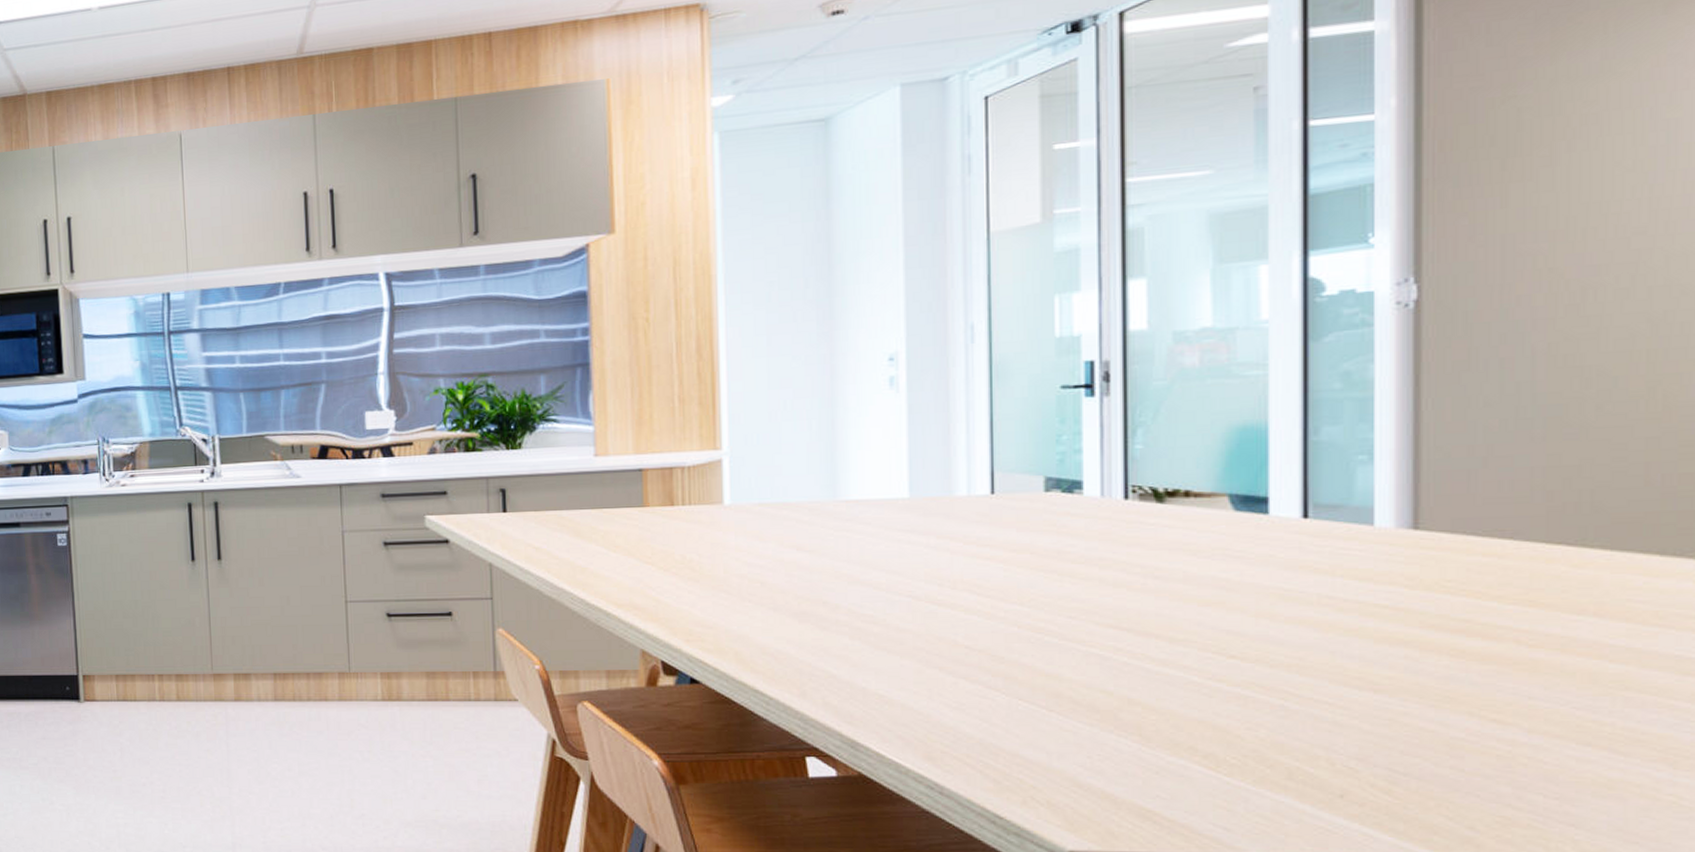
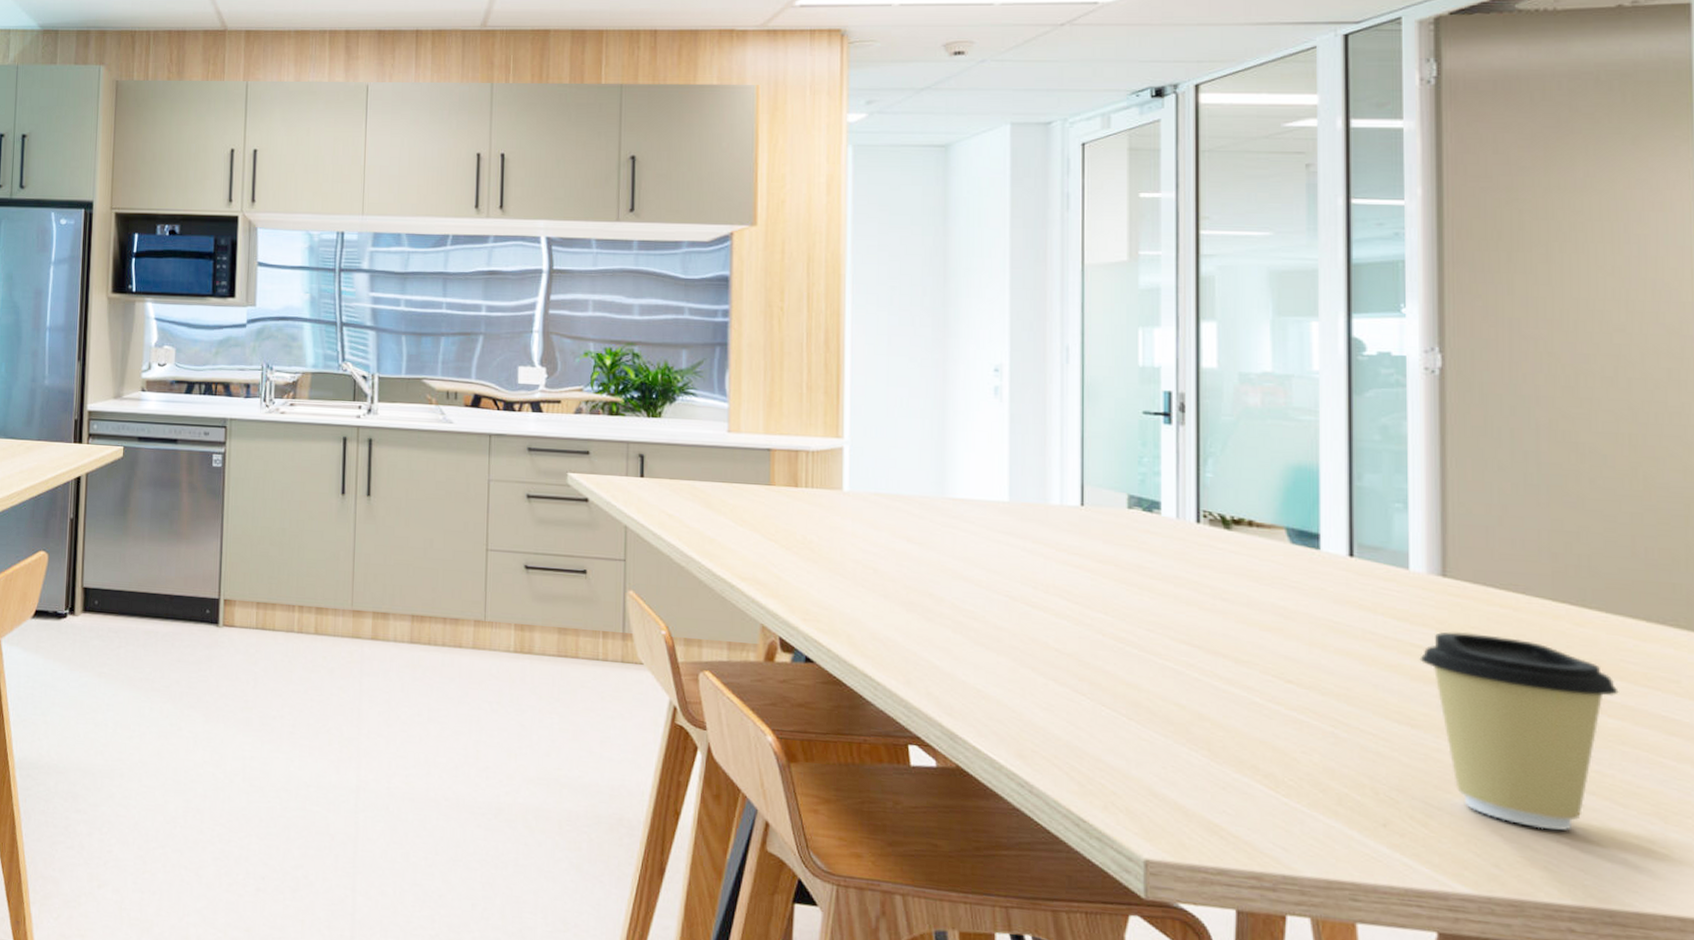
coffee cup: none [1385,586,1623,786] -> present [1419,632,1619,830]

